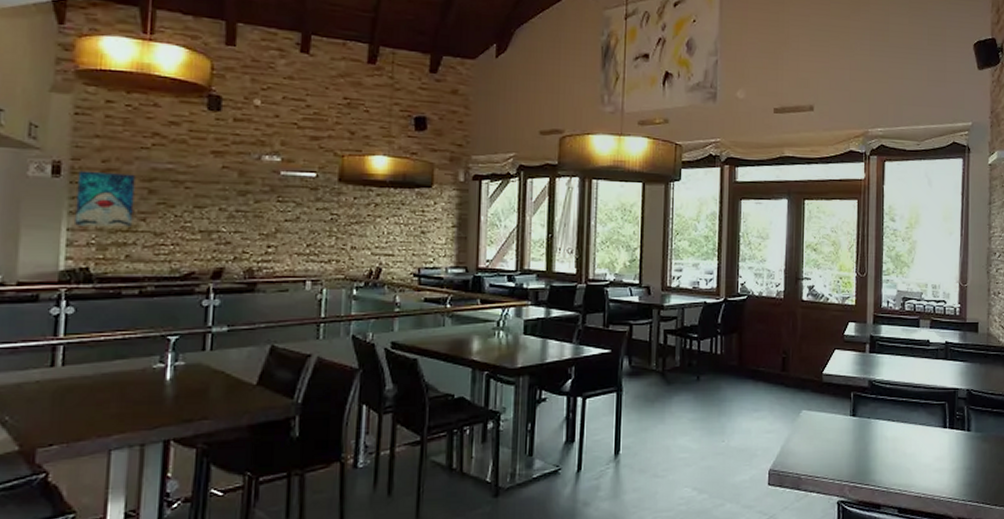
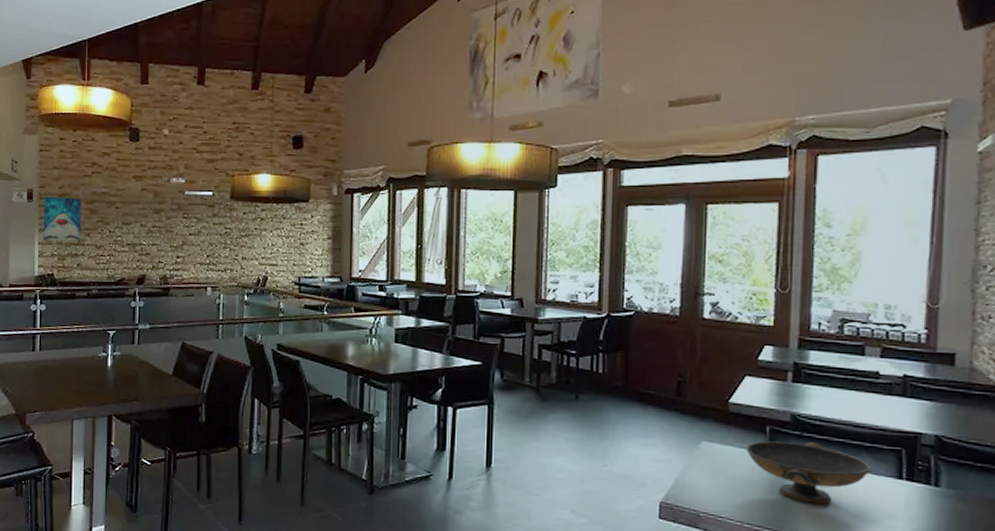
decorative bowl: none [836,403,925,456] -> present [746,441,871,505]

